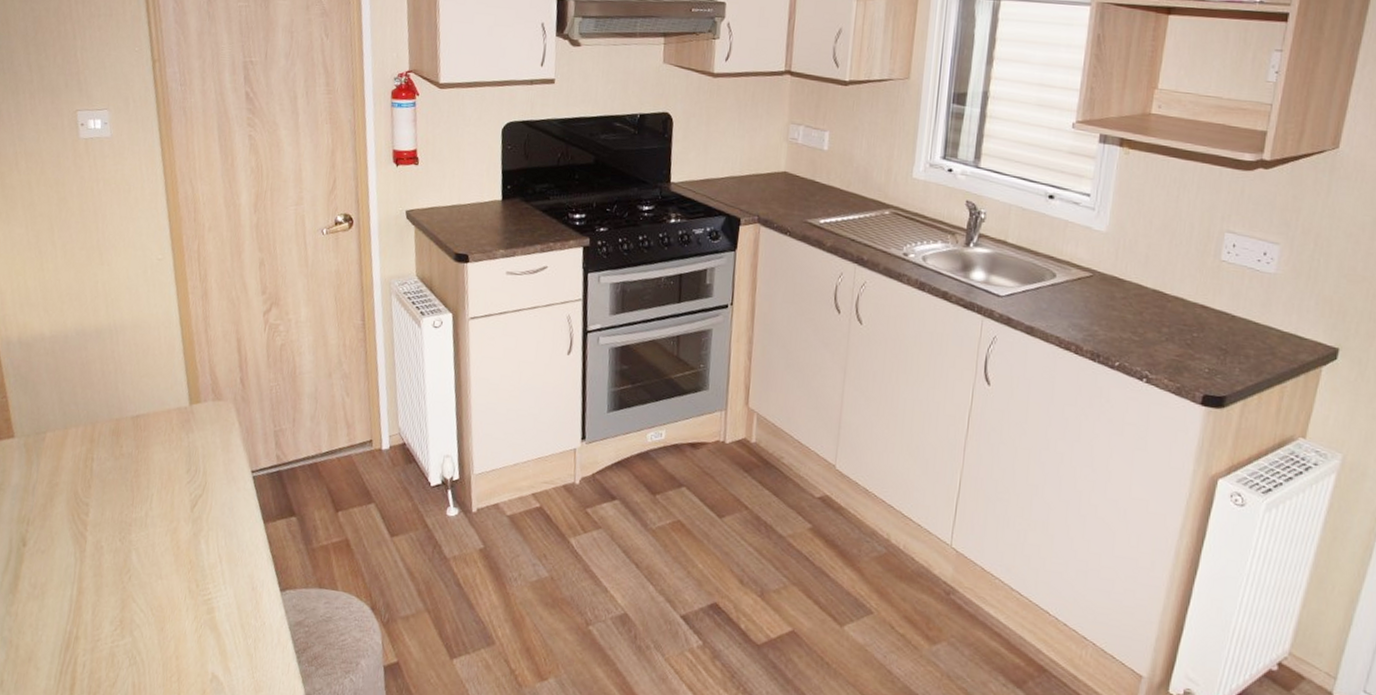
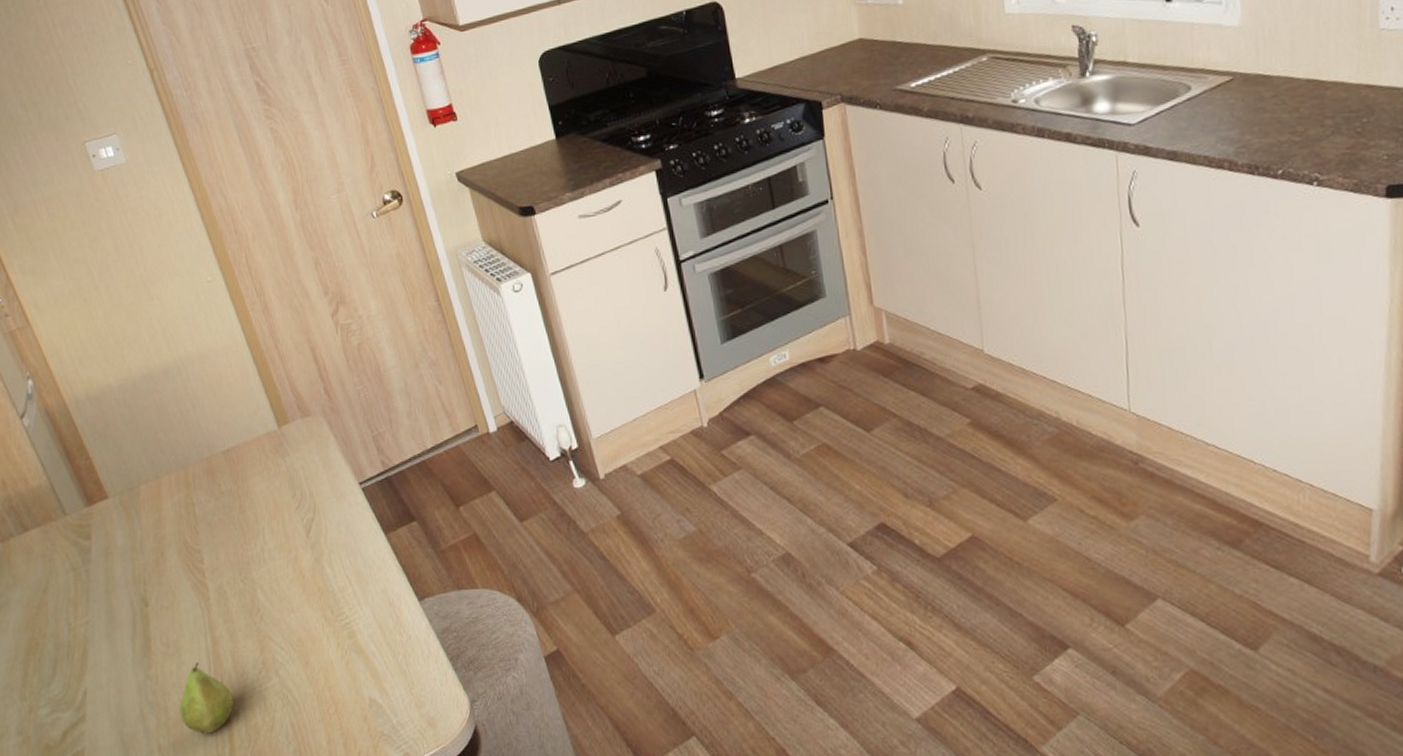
fruit: none [29,608,84,679] -> present [179,663,234,734]

